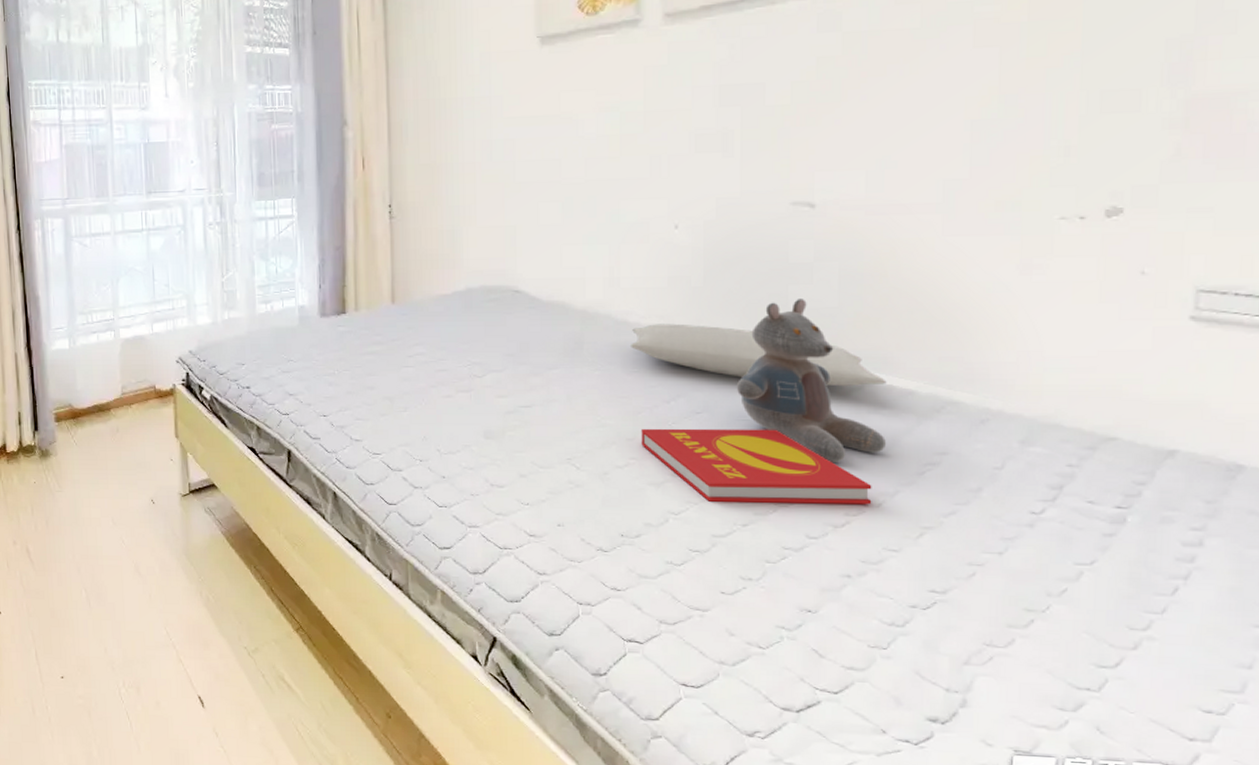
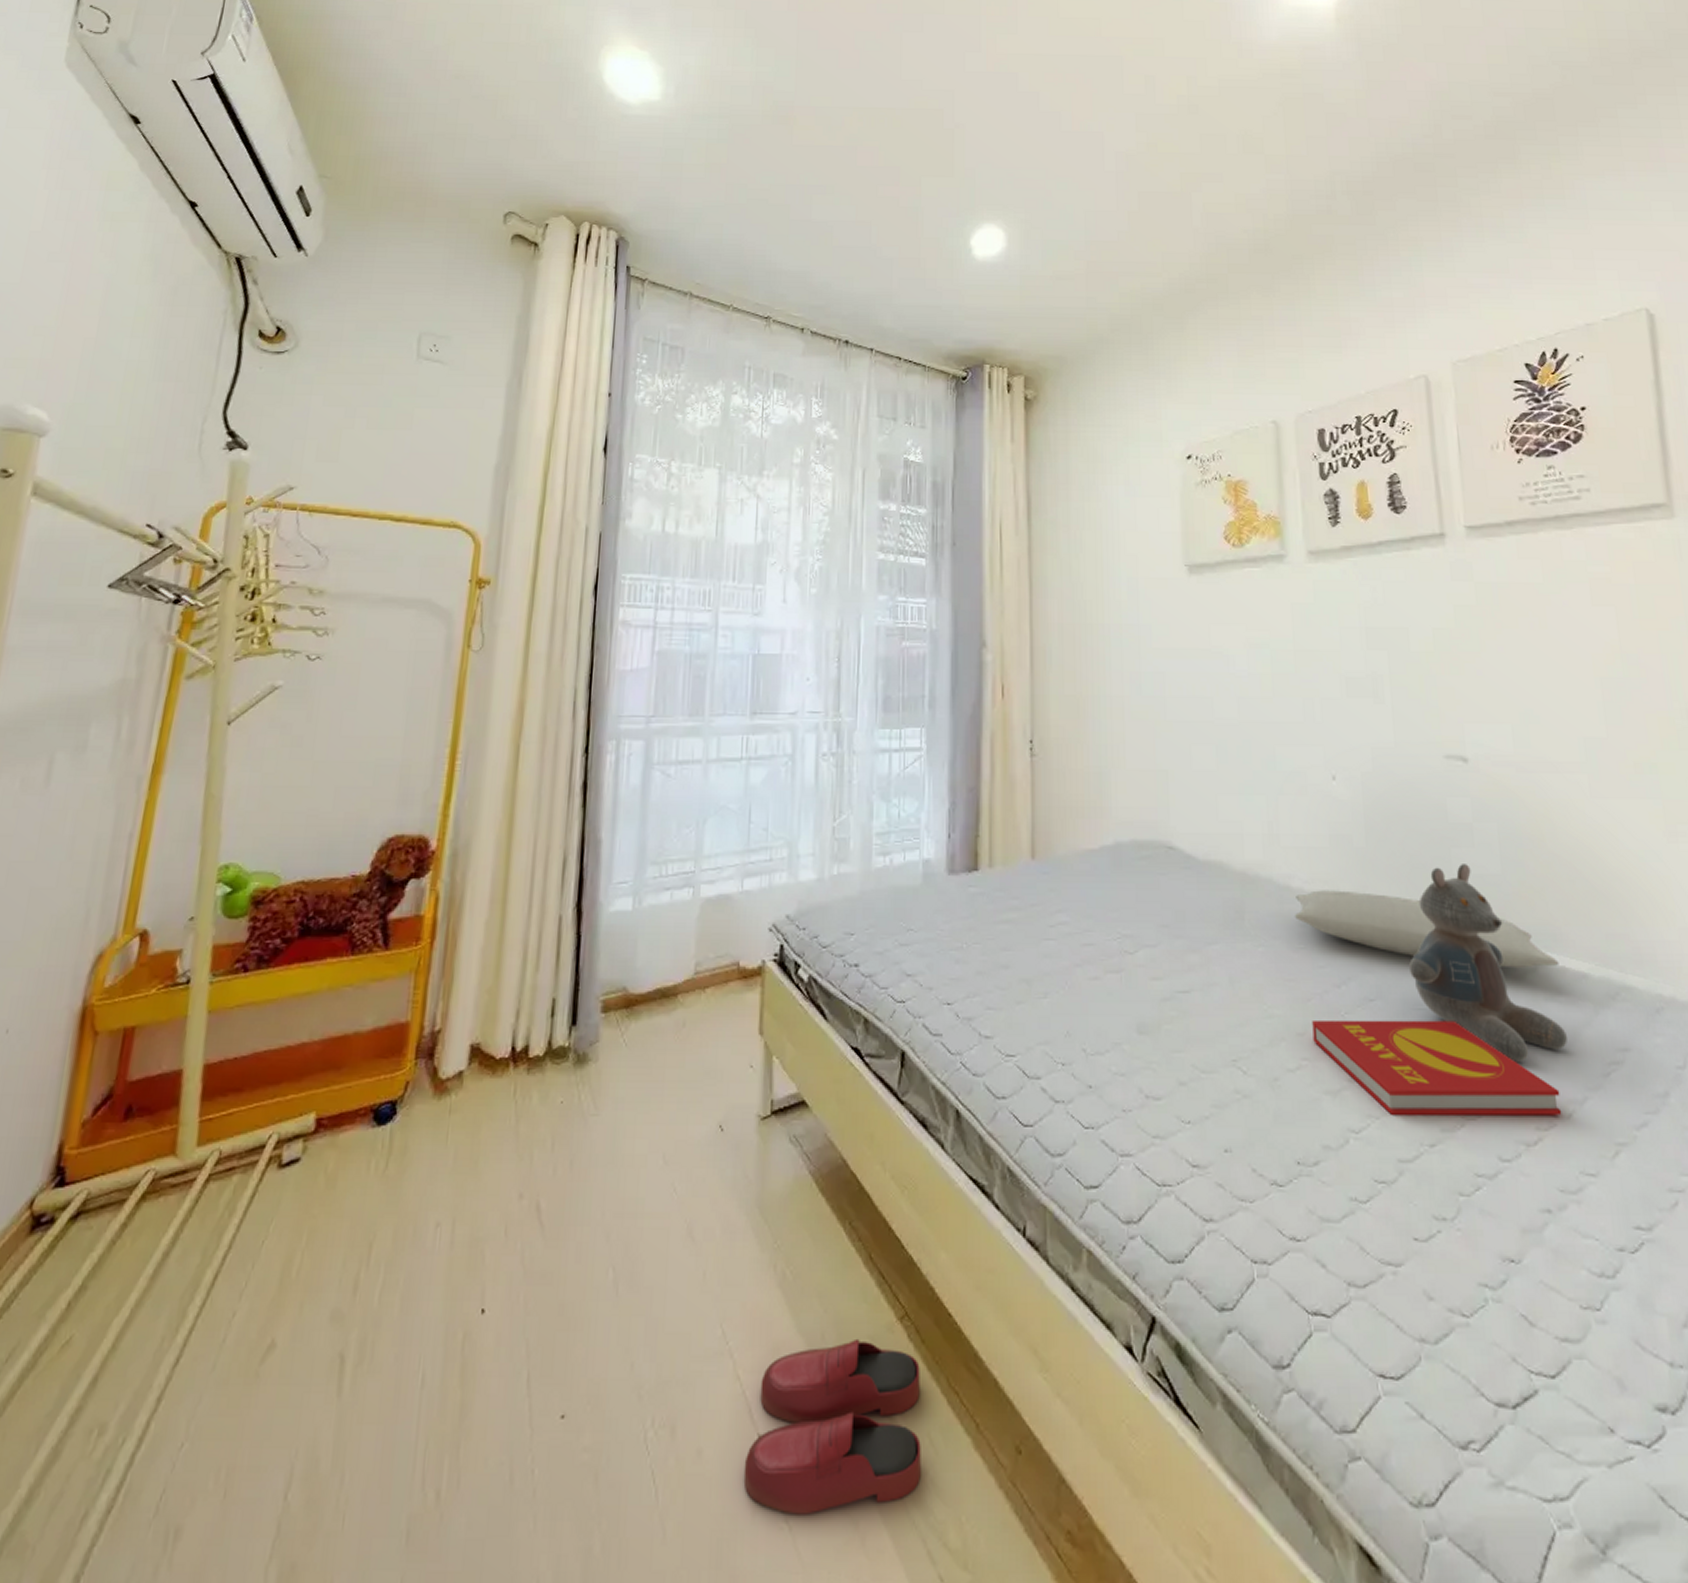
slippers: none [189,640,316,744] -> present [743,1338,921,1515]

